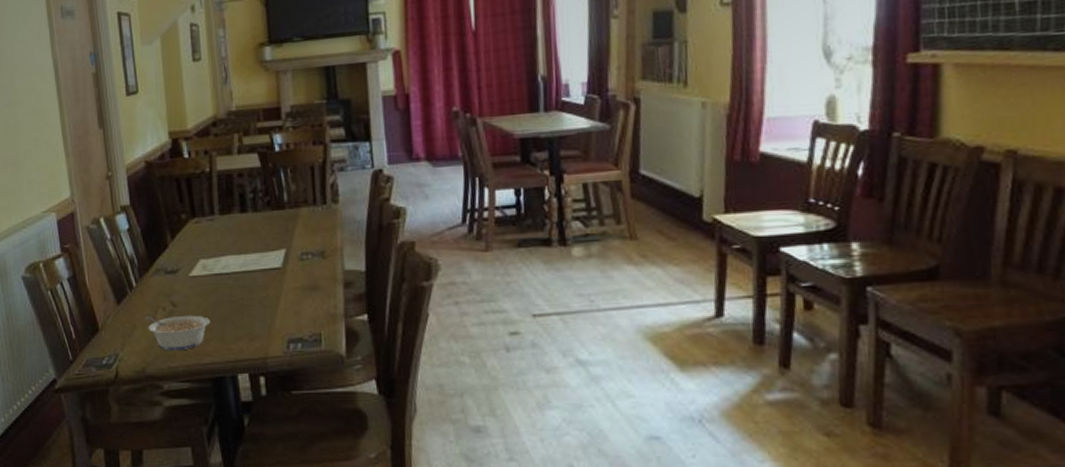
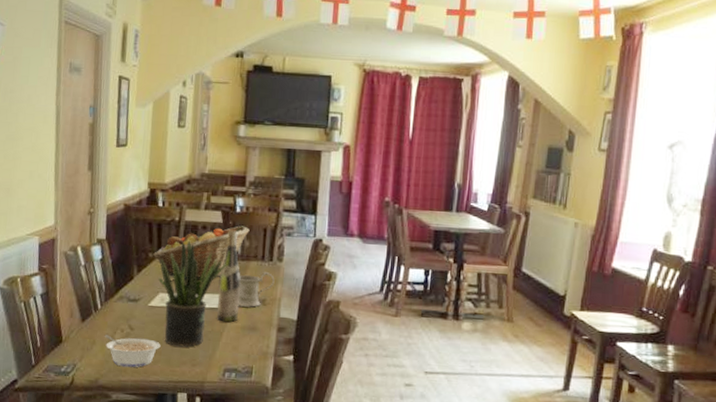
fruit basket: none [186,167,294,238] -> present [153,225,250,278]
potted plant: none [195,194,274,320] -> present [158,241,228,347]
wine bottle: none [266,175,296,284] -> present [217,231,241,323]
mug: none [290,218,333,263] -> present [237,272,275,307]

